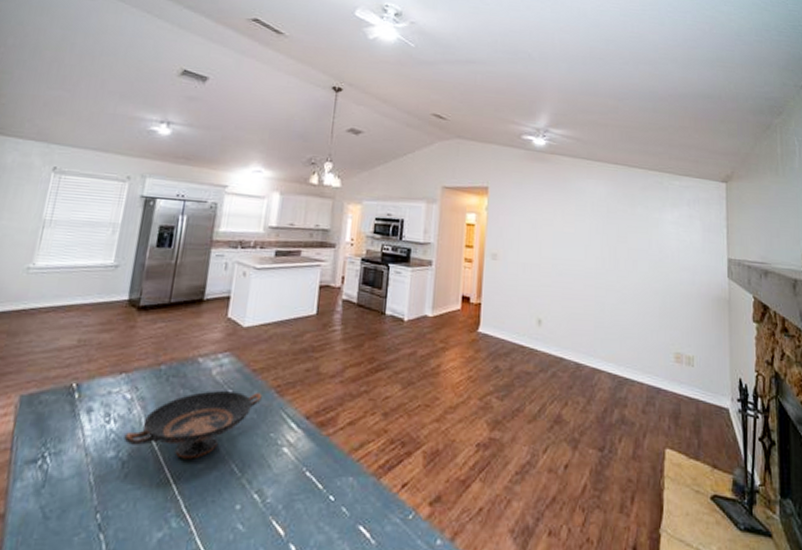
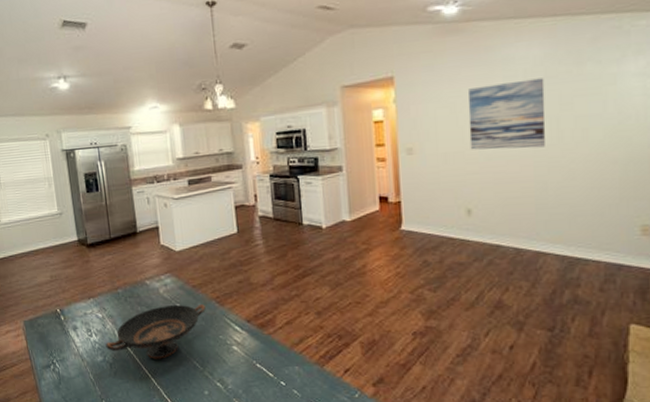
wall art: none [545,209,607,271] -> present [468,78,546,150]

